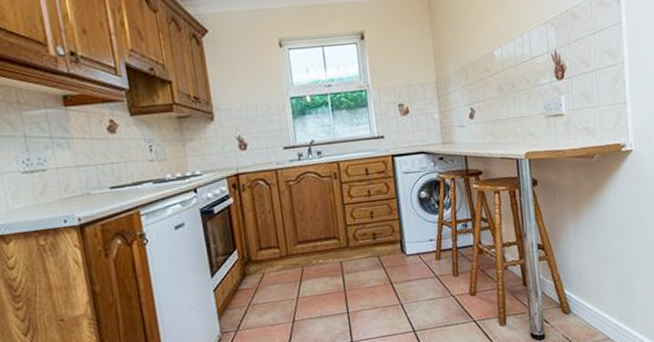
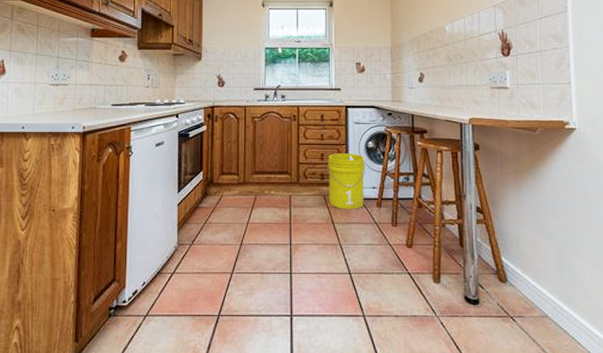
bucket: none [377,206,422,268] -> present [327,153,365,209]

